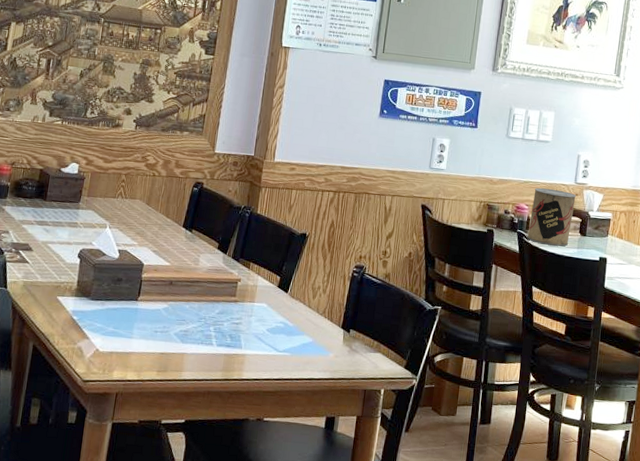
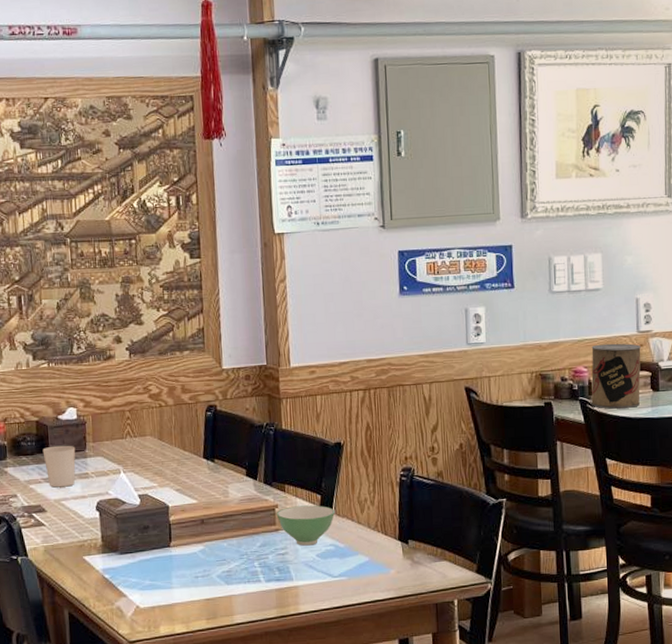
cup: none [40,193,71,232] -> present [42,445,76,488]
bowl: none [238,282,291,320] -> present [276,505,336,546]

